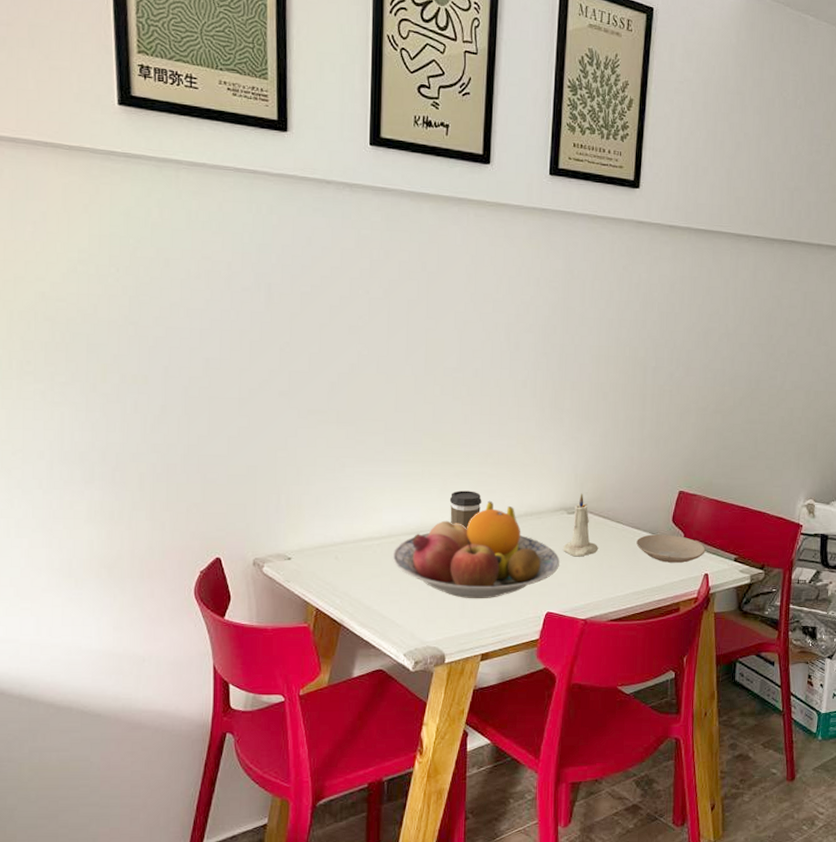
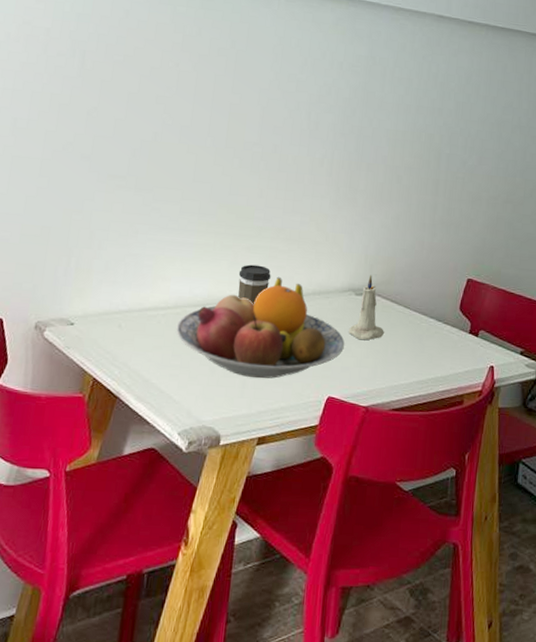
plate: present [636,534,706,563] -> none [423,321,492,353]

